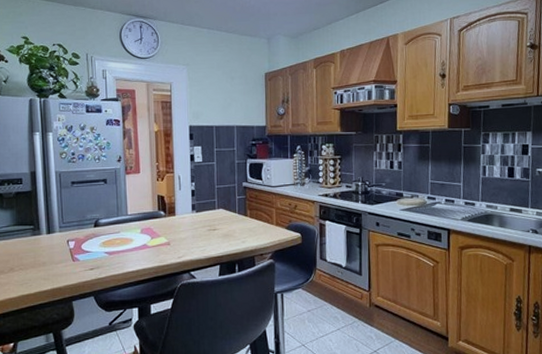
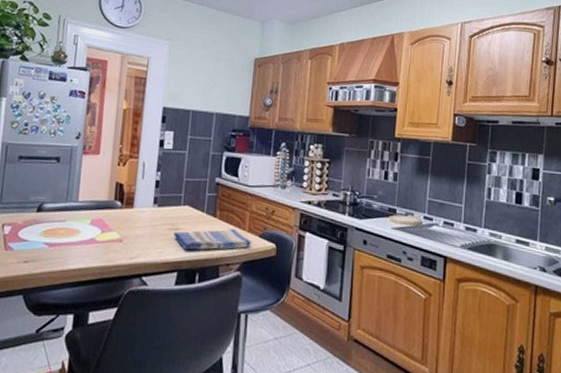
dish towel: none [212,224,281,247] -> present [173,228,253,251]

